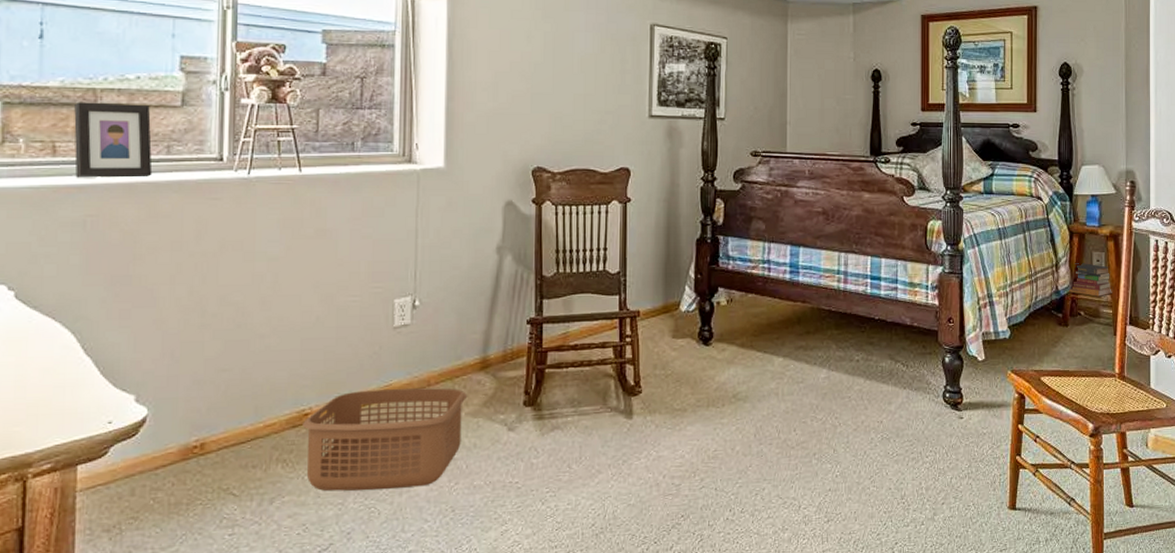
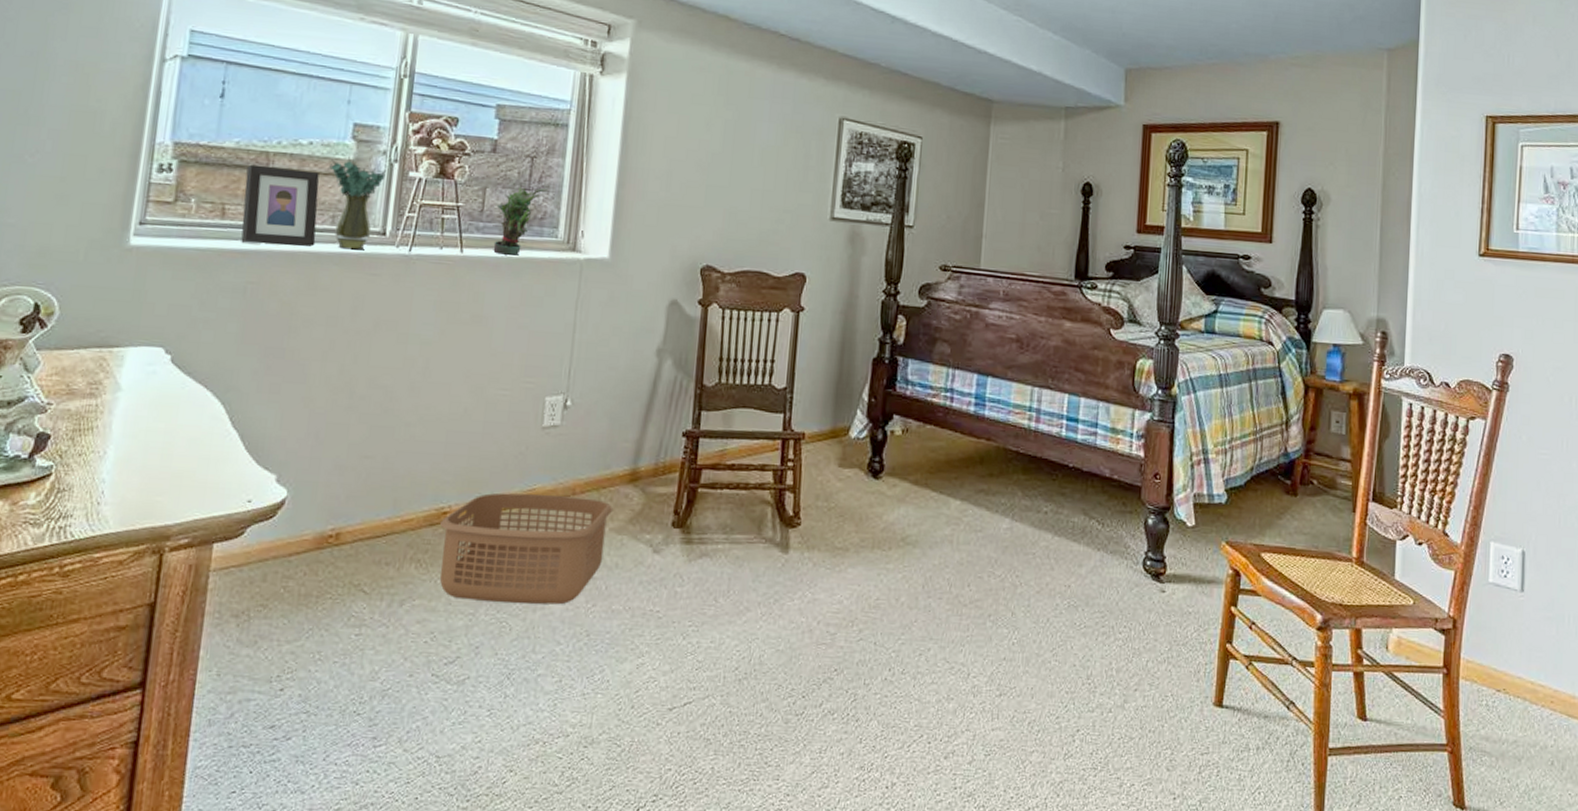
vase: none [158,88,217,175] -> present [327,157,386,249]
potted plant: none [331,105,381,171] -> present [493,186,550,255]
books: present [1067,263,1113,297] -> none [1298,422,1355,465]

